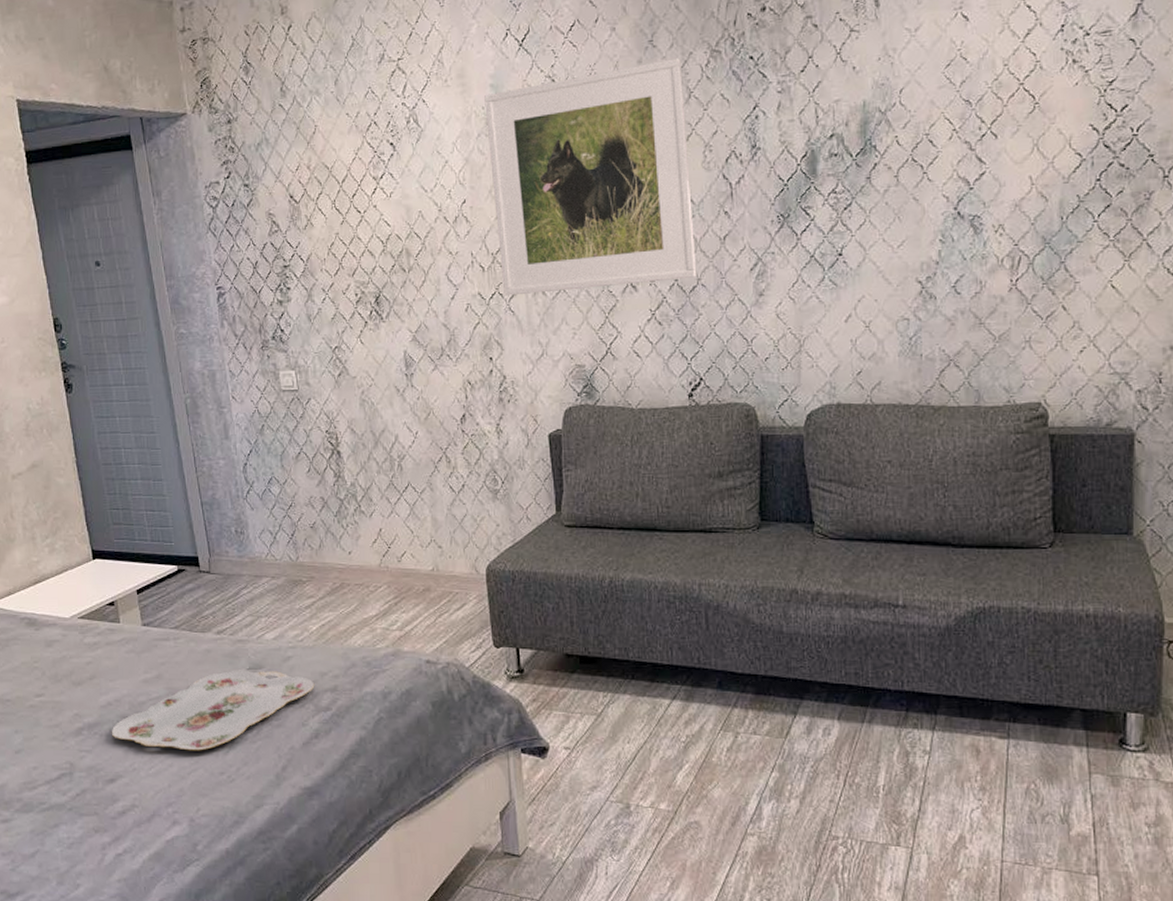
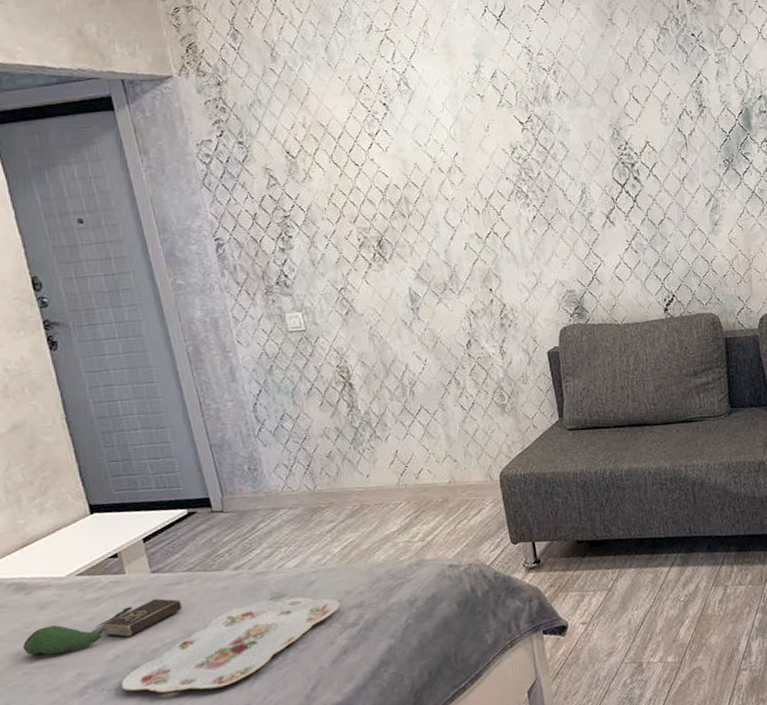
book: none [31,651,168,692] -> present [23,598,182,656]
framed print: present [484,58,697,296] -> none [469,34,663,235]

